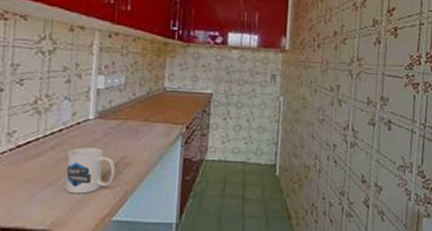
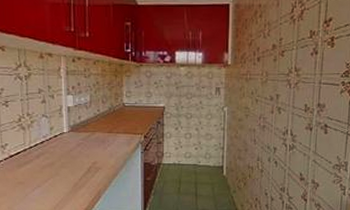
mug: present [65,147,116,194] -> none [49,156,90,193]

